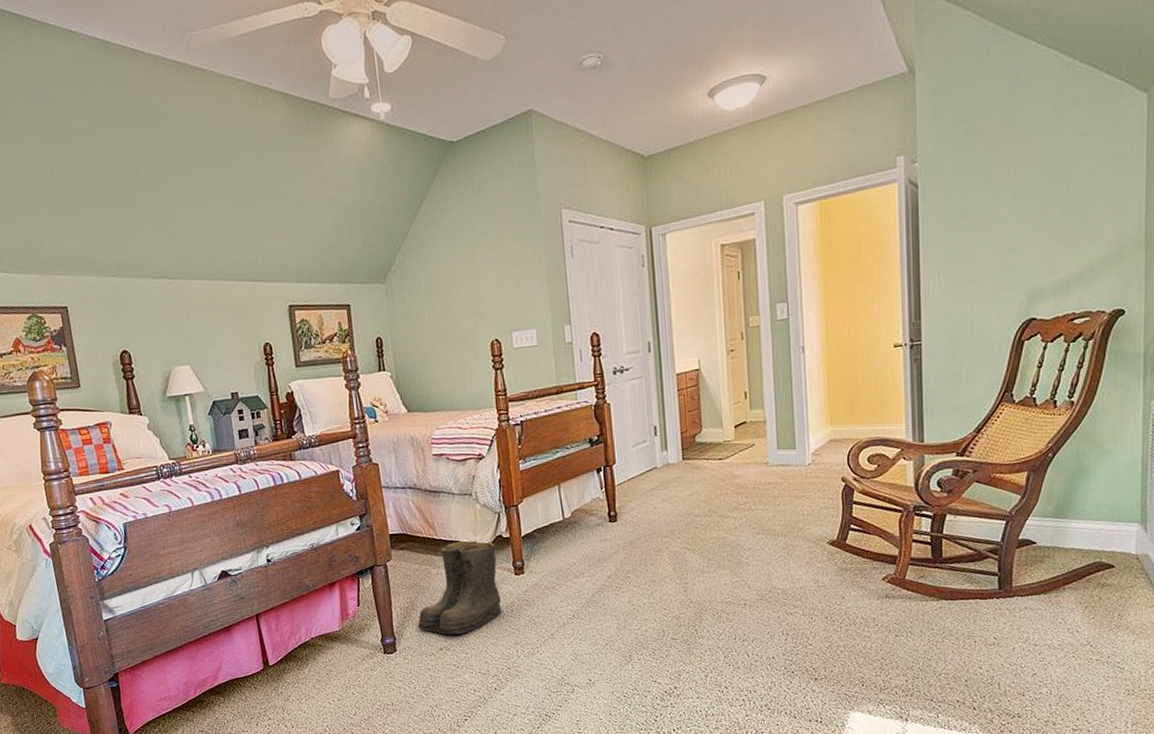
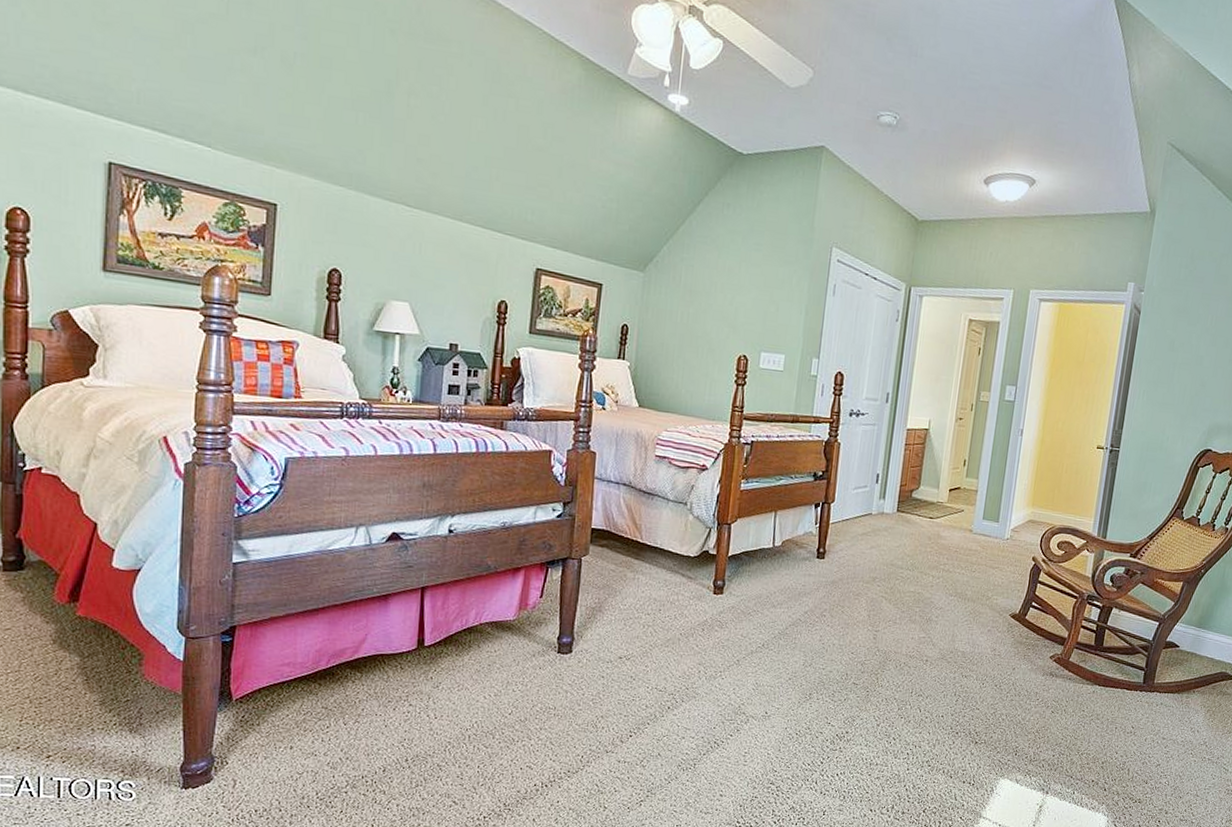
boots: present [416,540,504,635] -> none [599,549,700,645]

